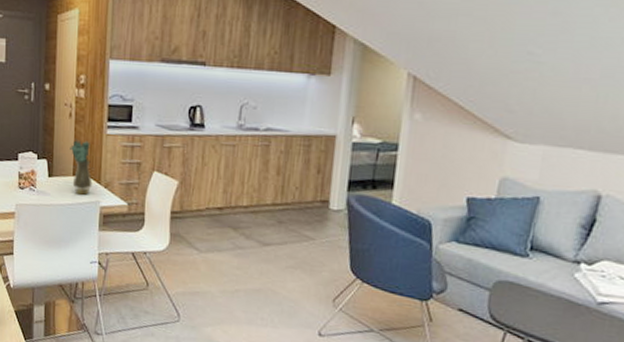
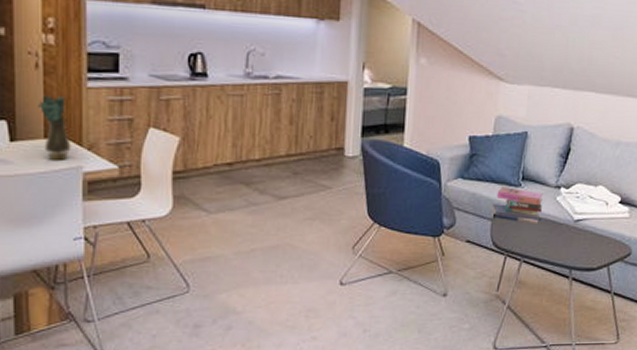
books: none [490,255,557,302] -> present [491,187,543,225]

